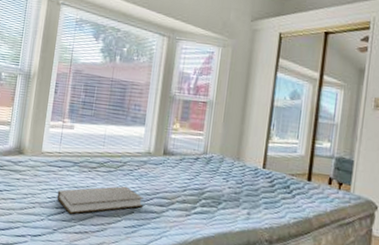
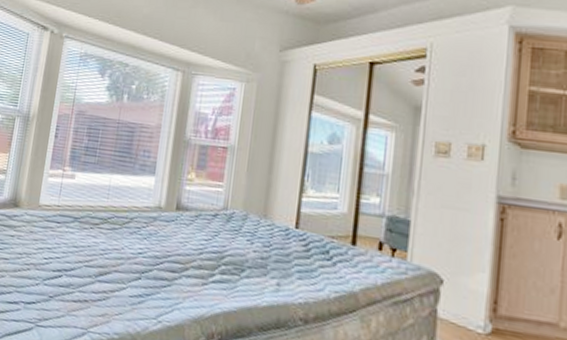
book: present [57,186,144,215] -> none [54,246,152,279]

